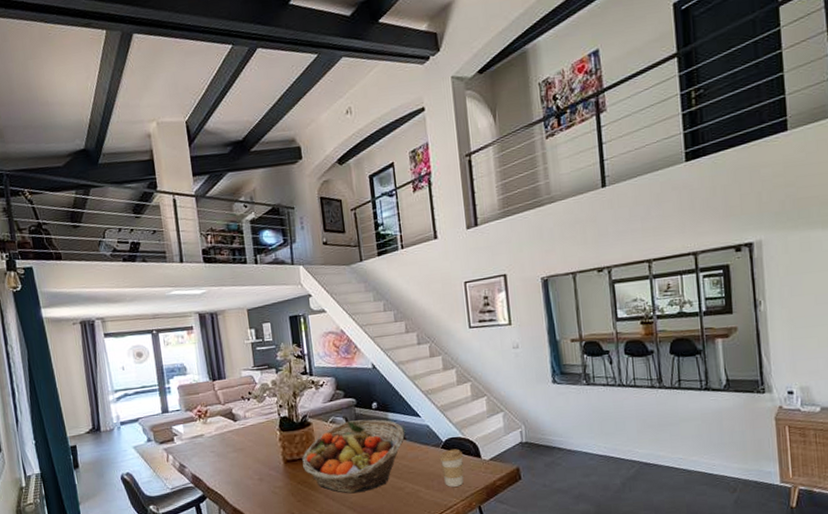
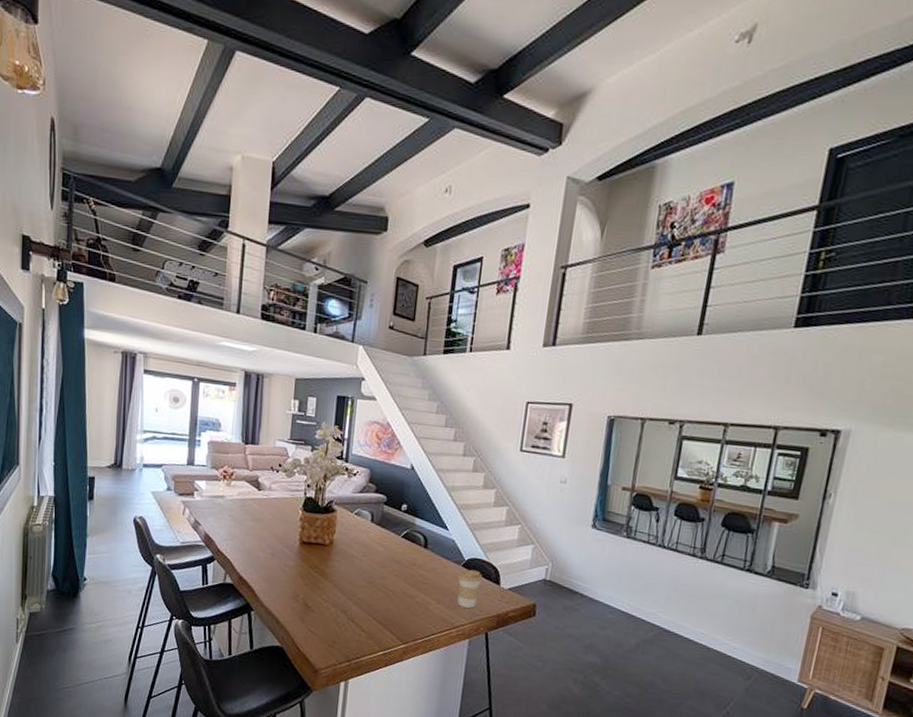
fruit basket: present [302,419,405,494] -> none [317,516,429,591]

